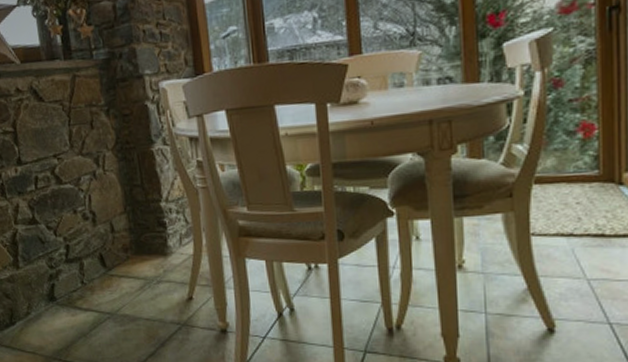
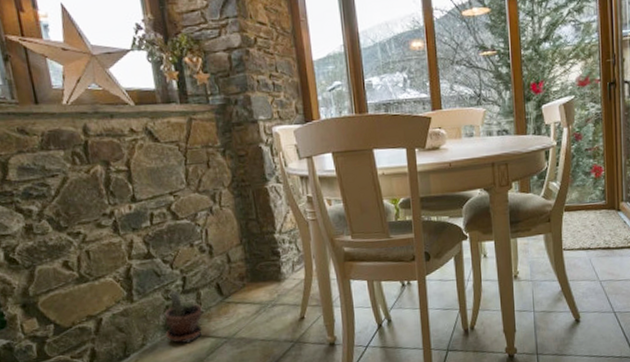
potted plant: none [48,259,86,315] -> present [164,290,203,343]

